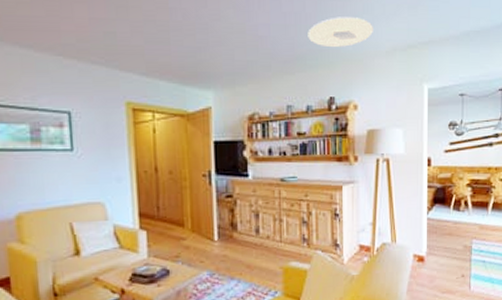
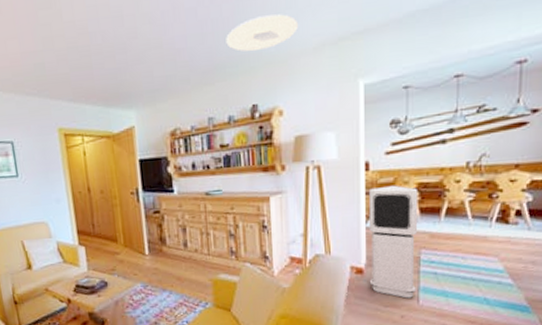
air purifier: none [429,180,471,285] -> present [368,185,419,298]

